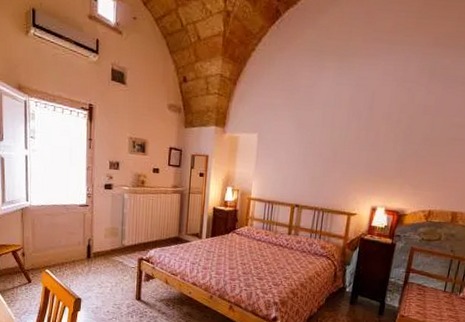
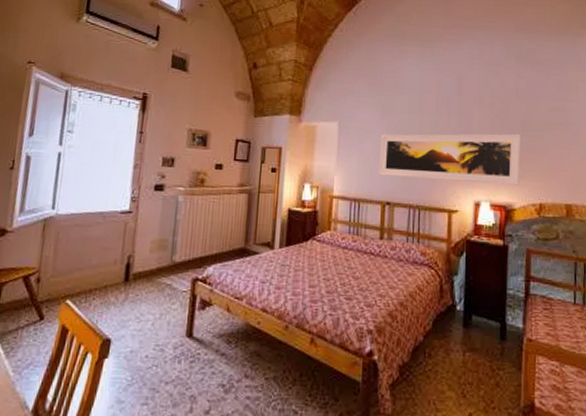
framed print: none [291,145,423,194] -> present [379,133,522,185]

